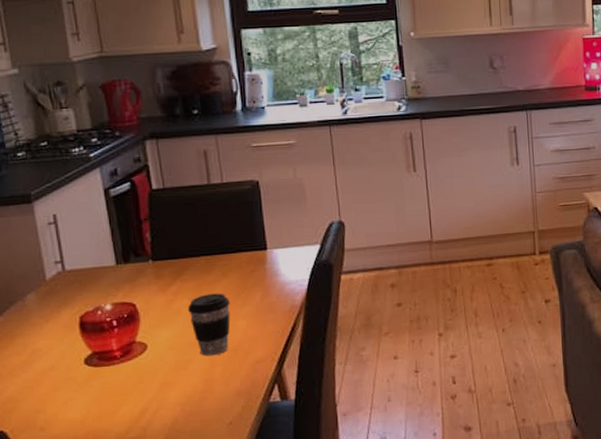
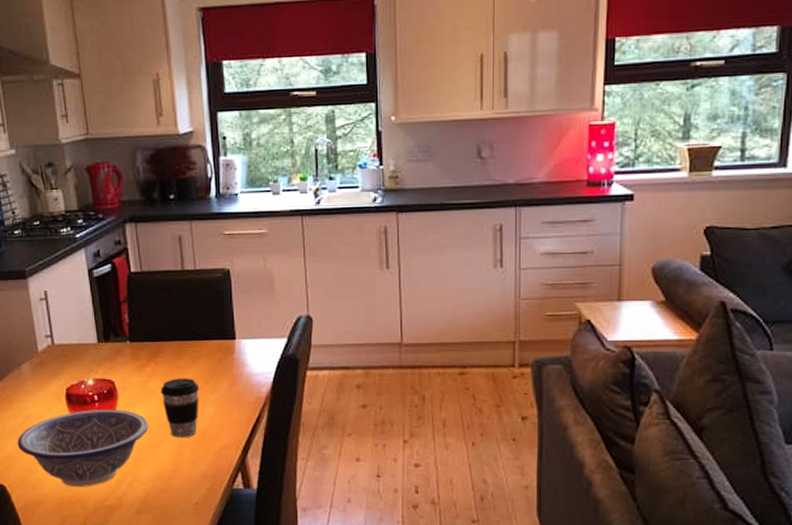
decorative bowl: none [20,333,175,423] -> present [17,409,148,488]

